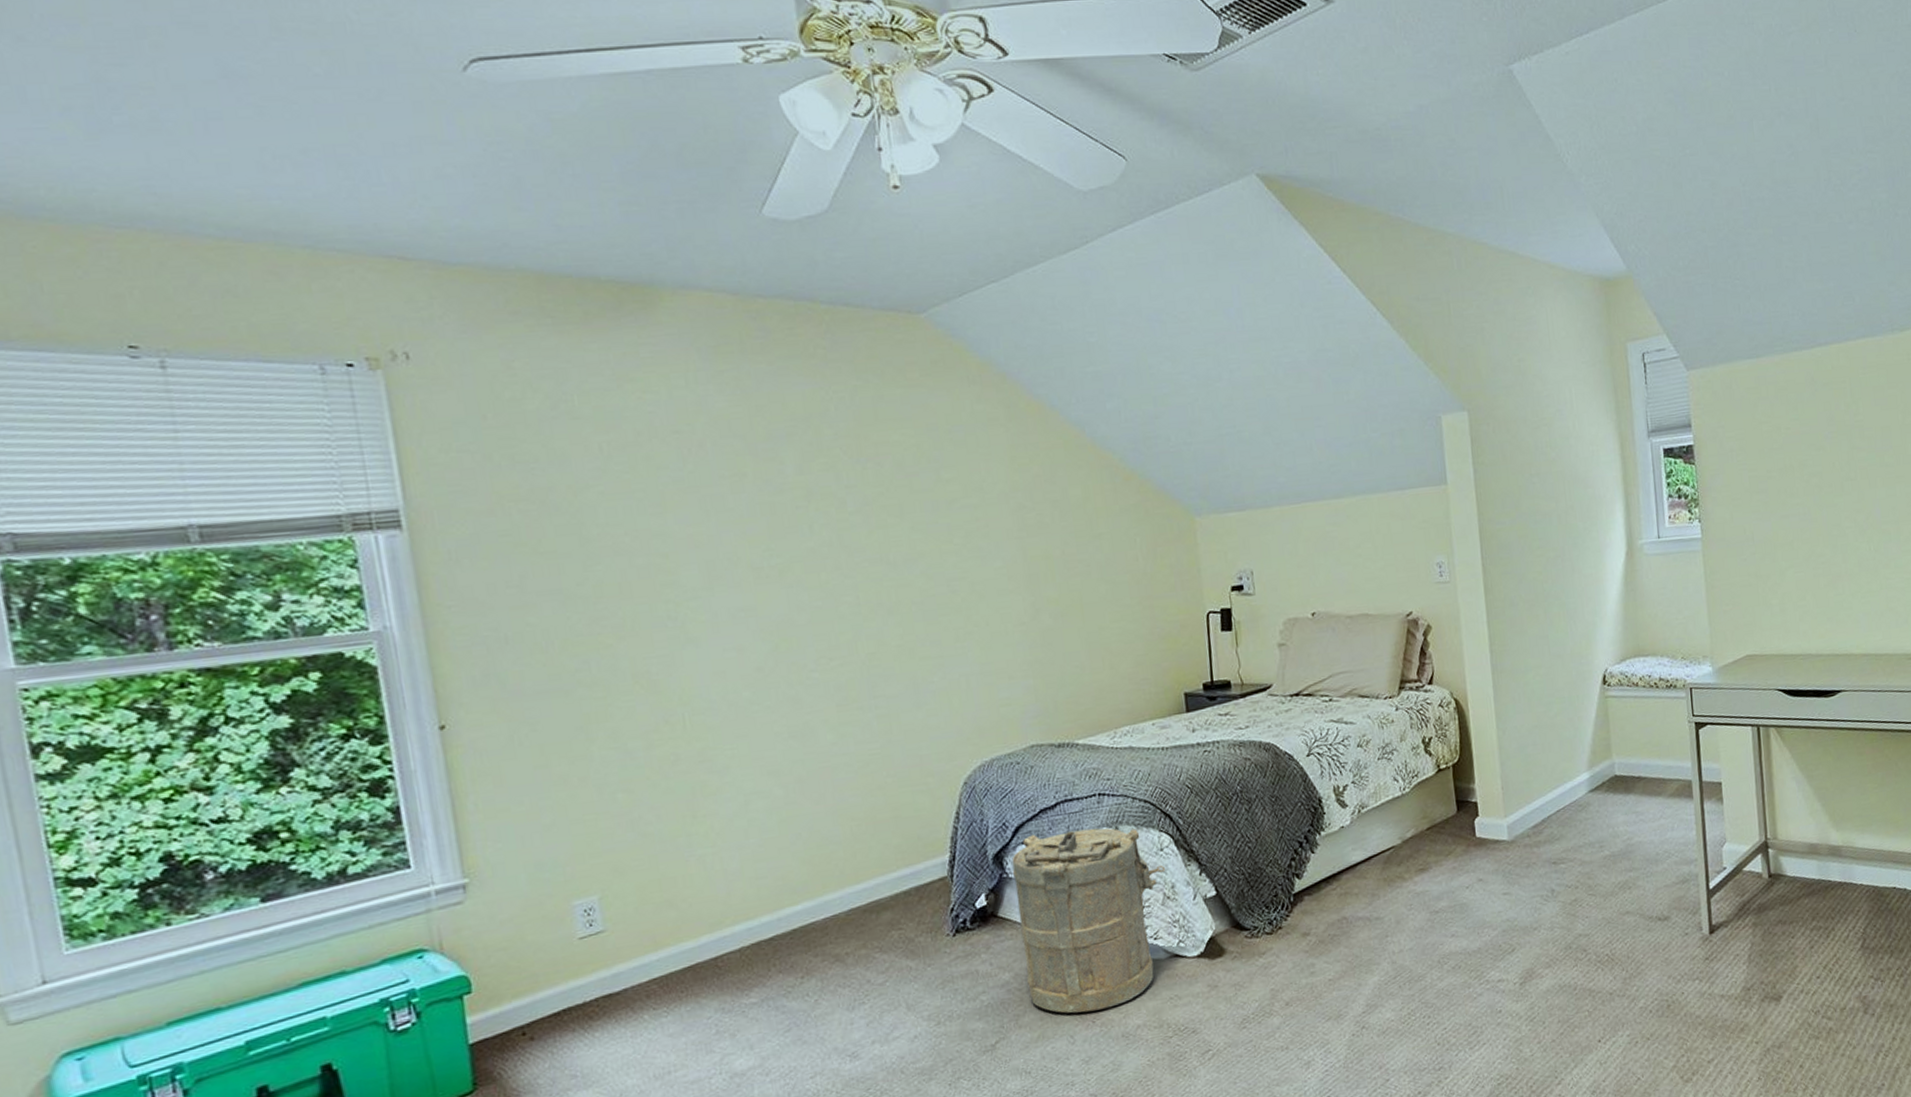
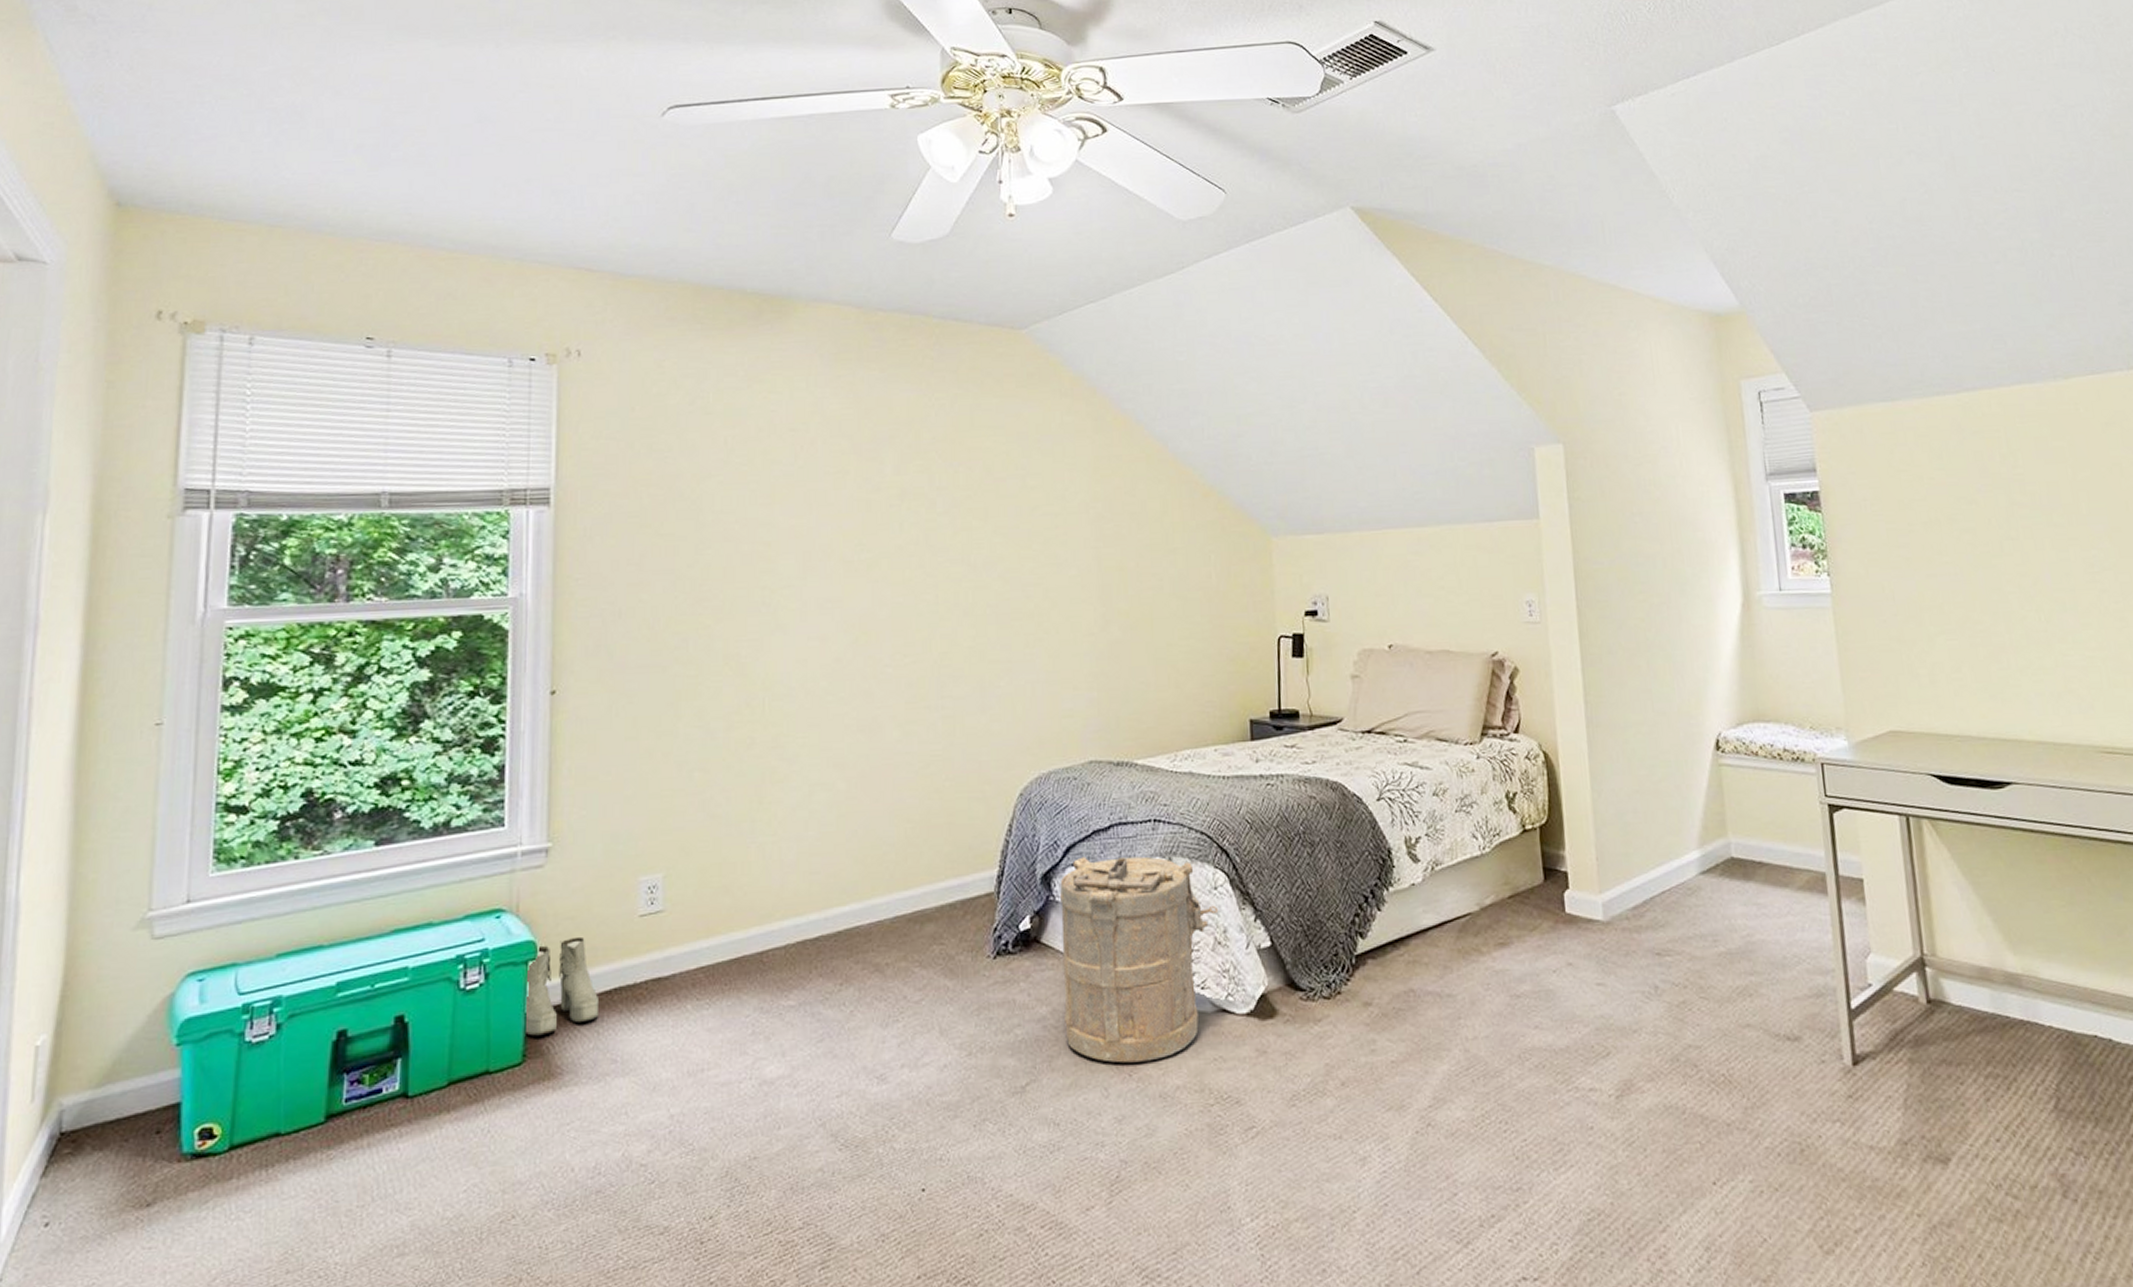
boots: none [463,965,551,1065] -> present [526,936,600,1036]

